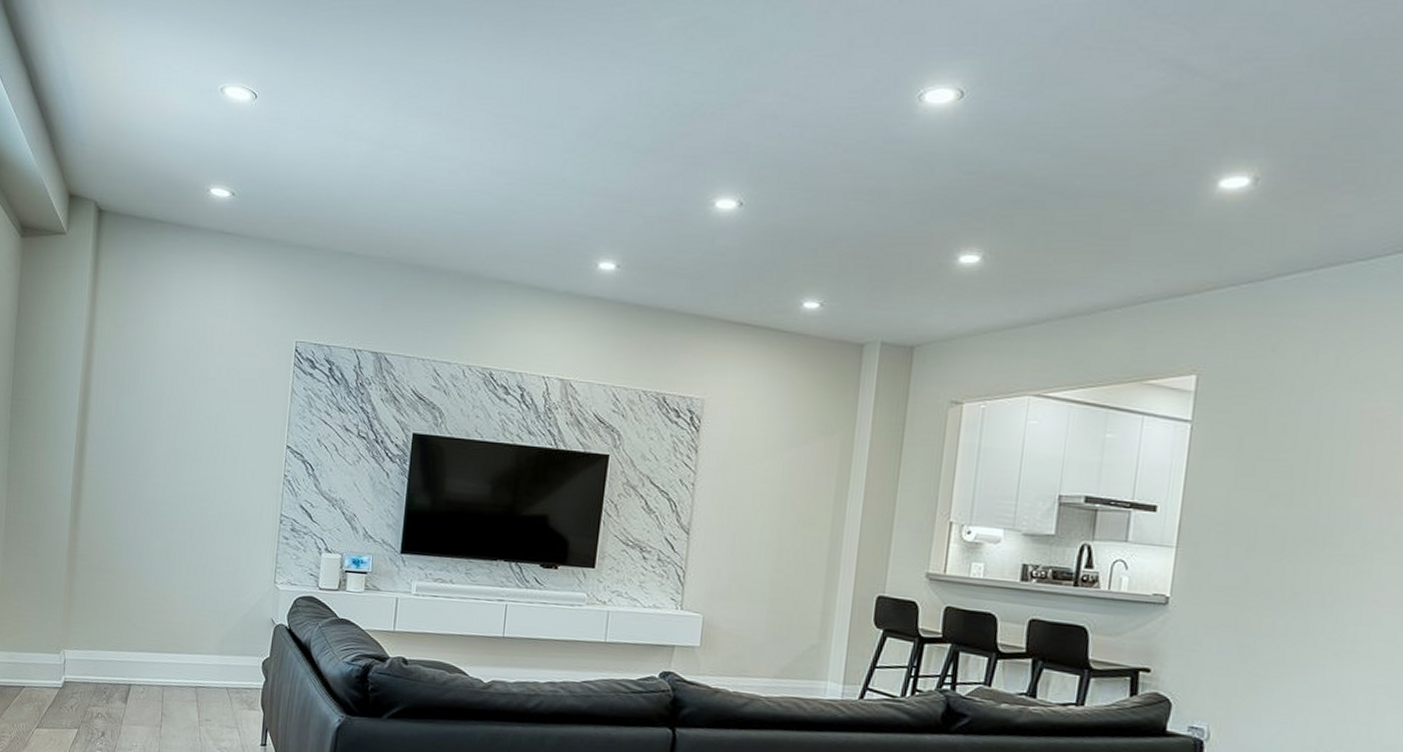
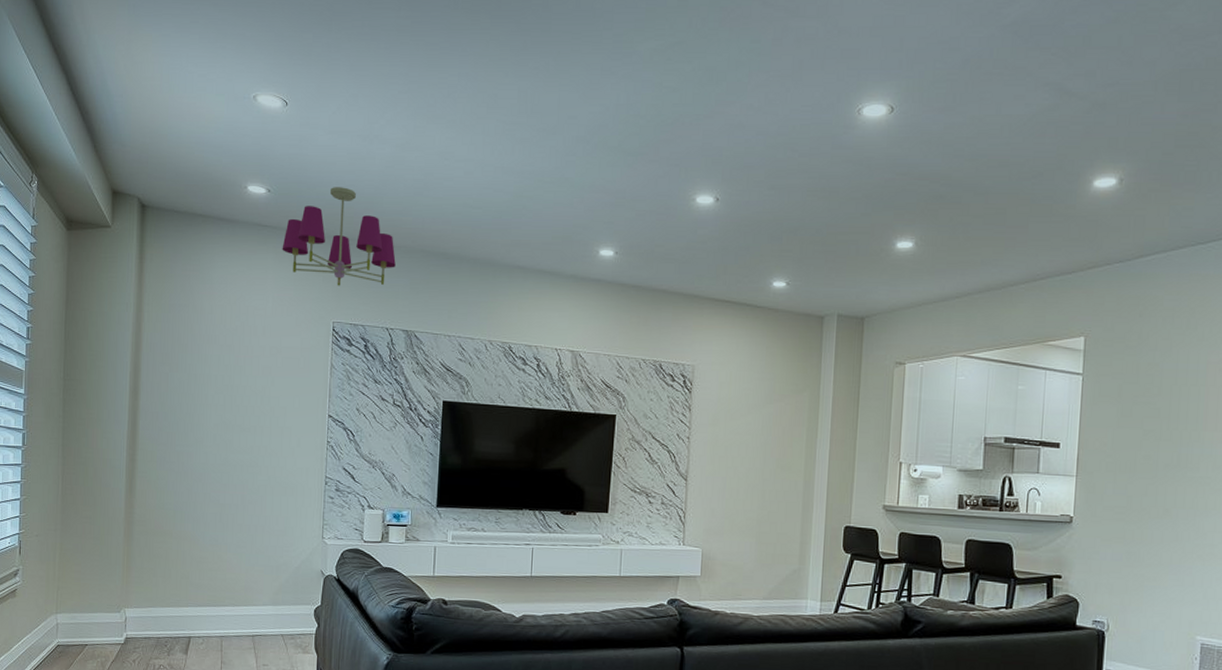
chandelier: none [244,190,368,301] -> present [282,187,396,286]

